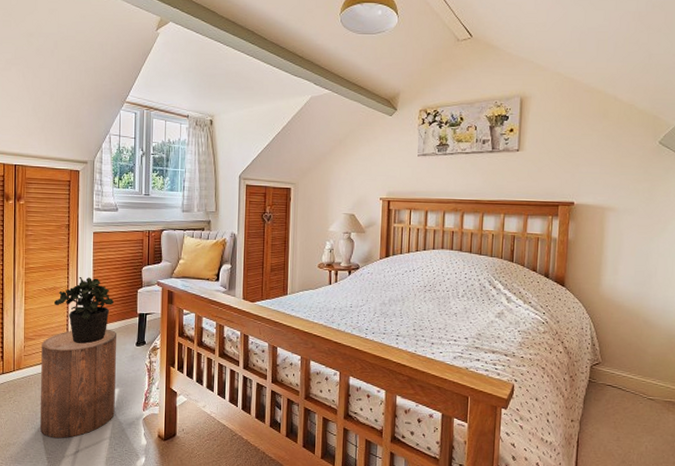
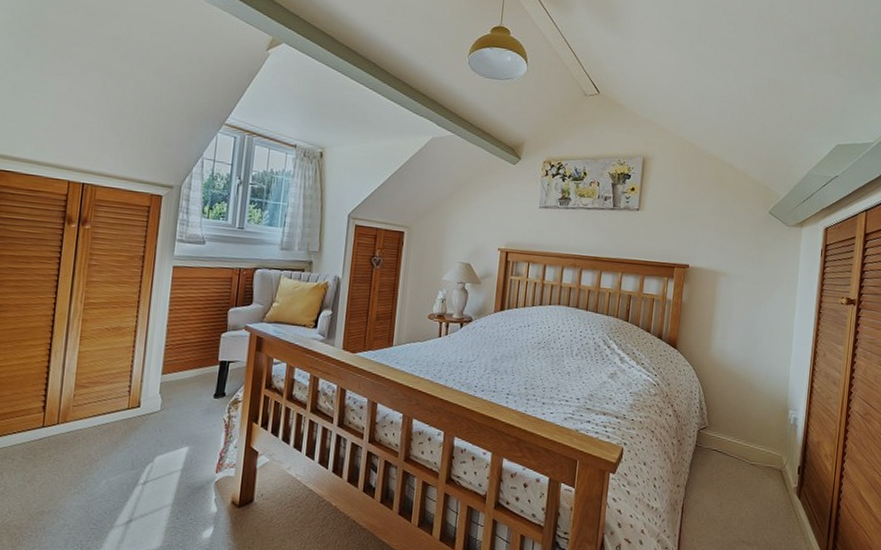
stool: present [40,329,116,439] -> none [85,377,191,506]
potted plant: present [53,276,114,344] -> none [116,315,191,395]

